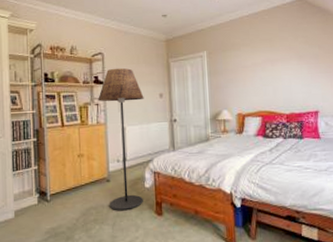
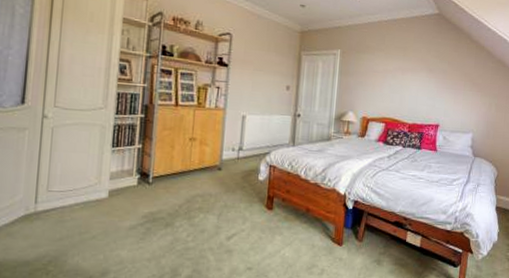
floor lamp: present [98,68,144,211] -> none [217,51,270,202]

